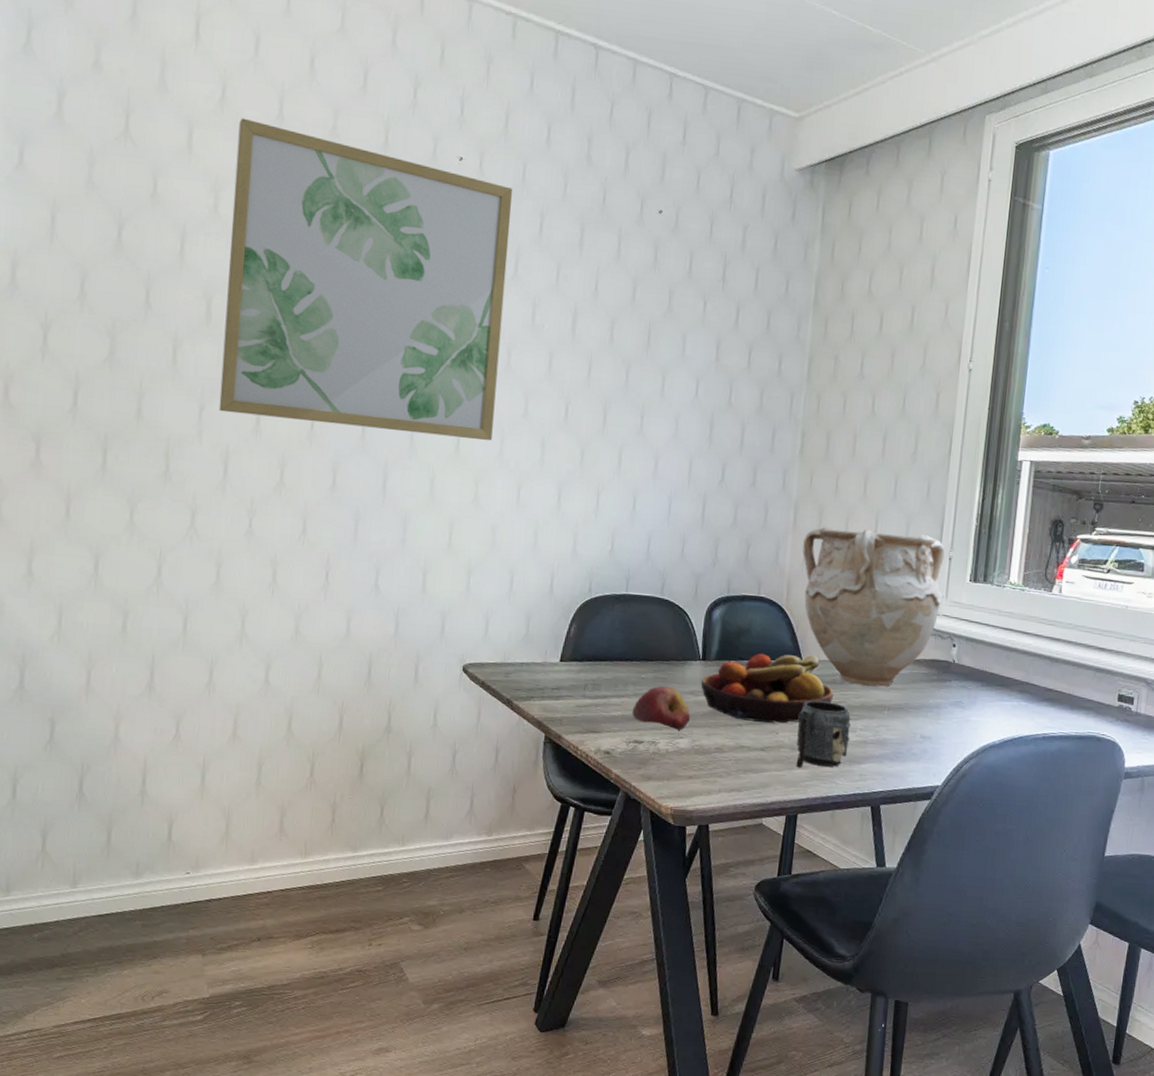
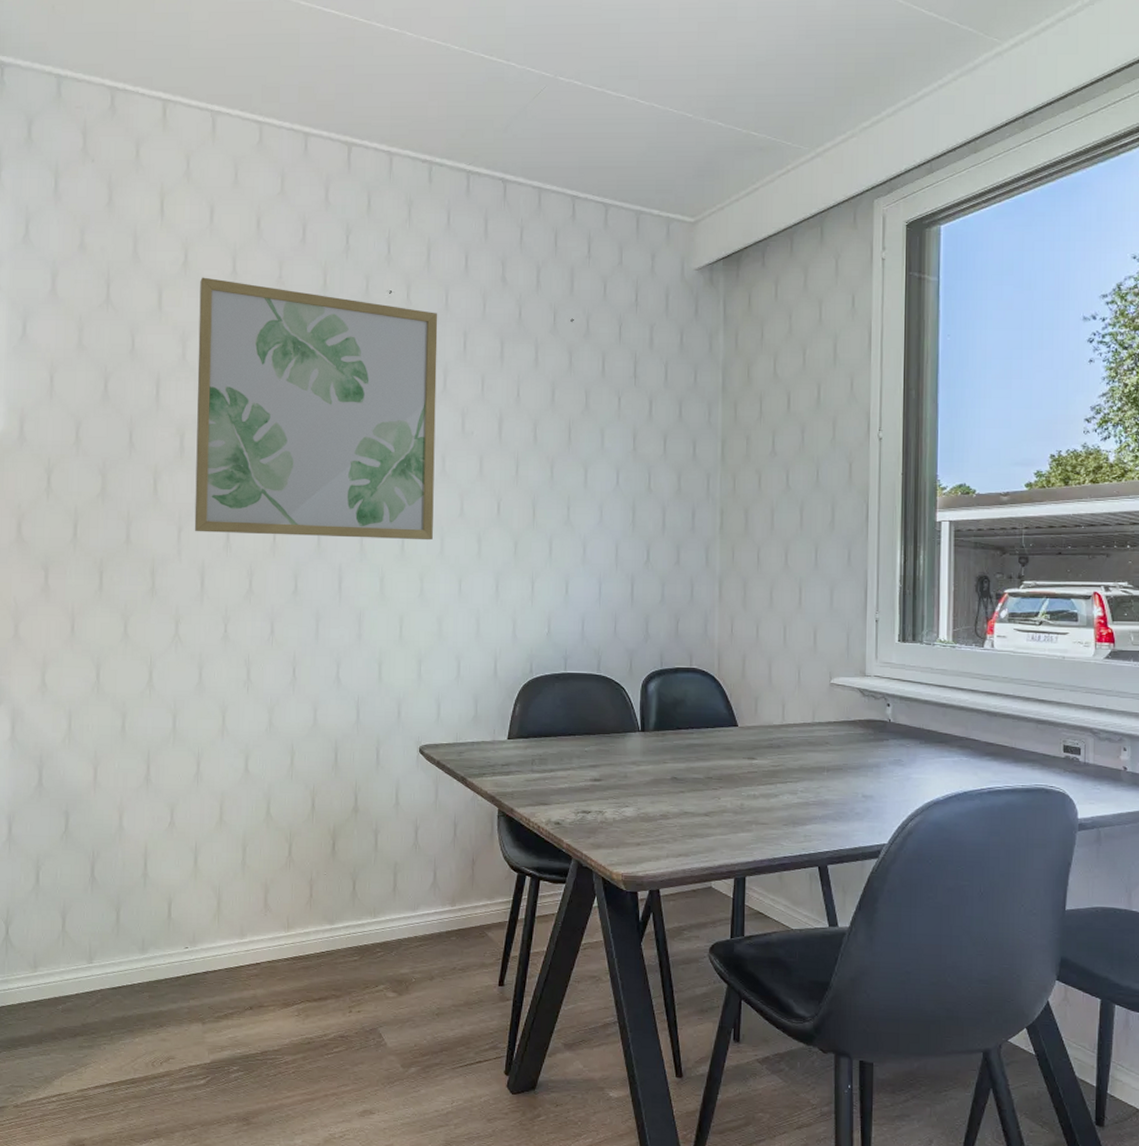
apple: present [632,686,691,731] -> none [578,757,635,800]
fruit bowl: present [701,654,834,724] -> none [642,721,771,789]
mug: present [796,700,851,768] -> none [739,765,792,831]
vase: present [803,526,945,687] -> none [730,597,874,749]

